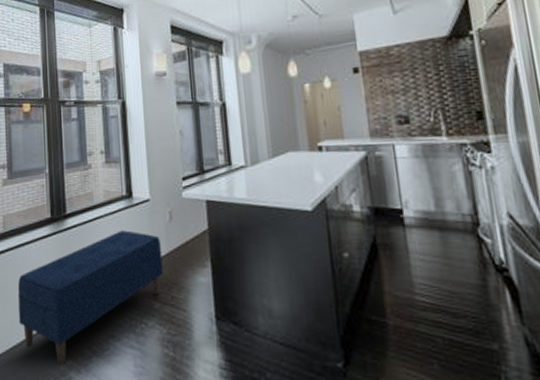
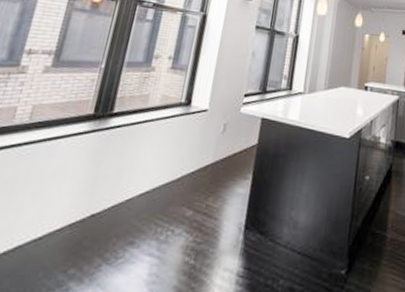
bench: present [17,230,164,366] -> none [18,136,209,275]

